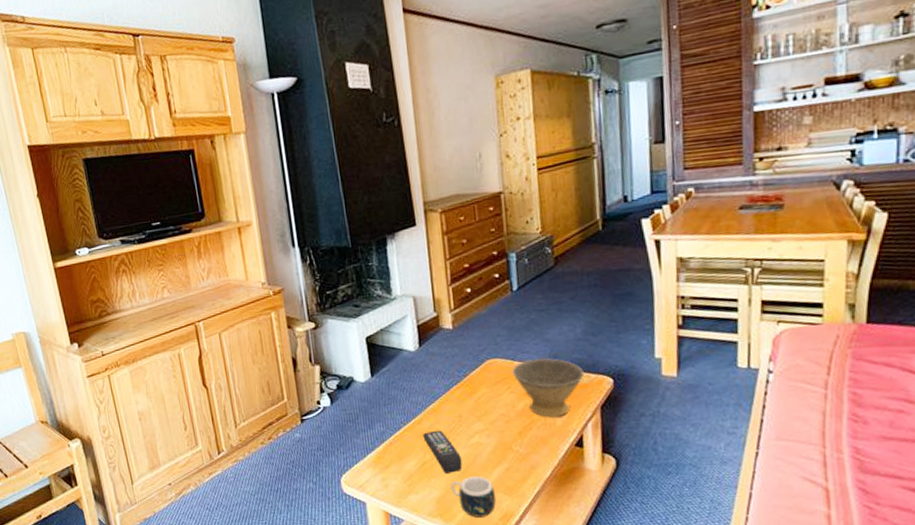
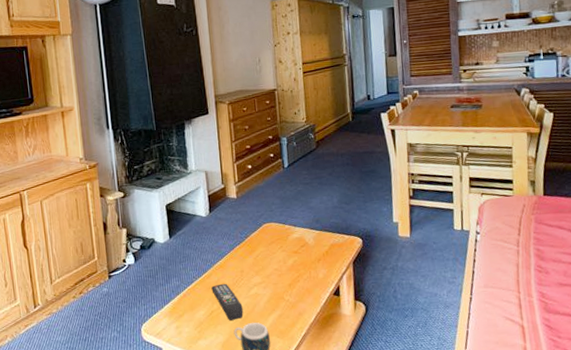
bowl: present [512,358,584,418] -> none [284,222,340,272]

